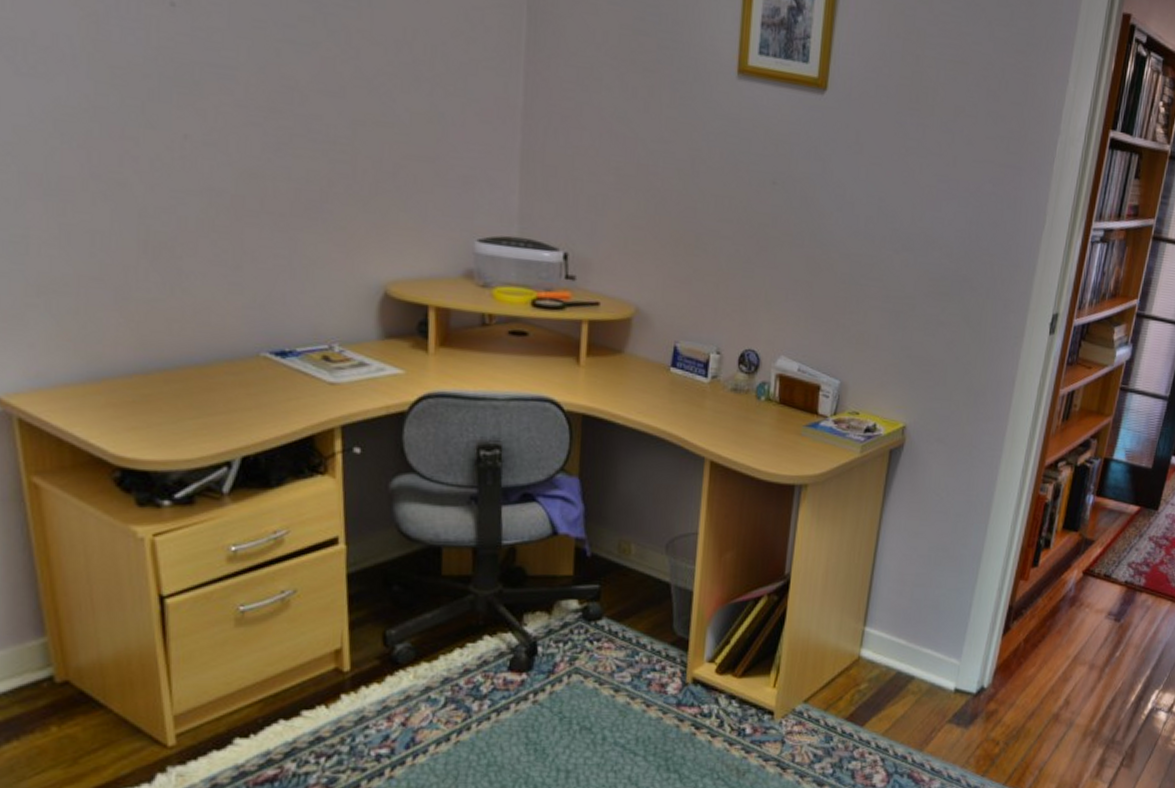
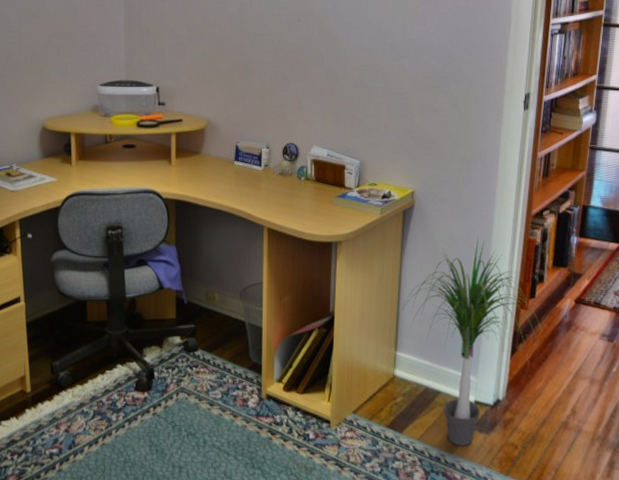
potted plant: none [873,488,1042,742] -> present [399,236,542,446]

